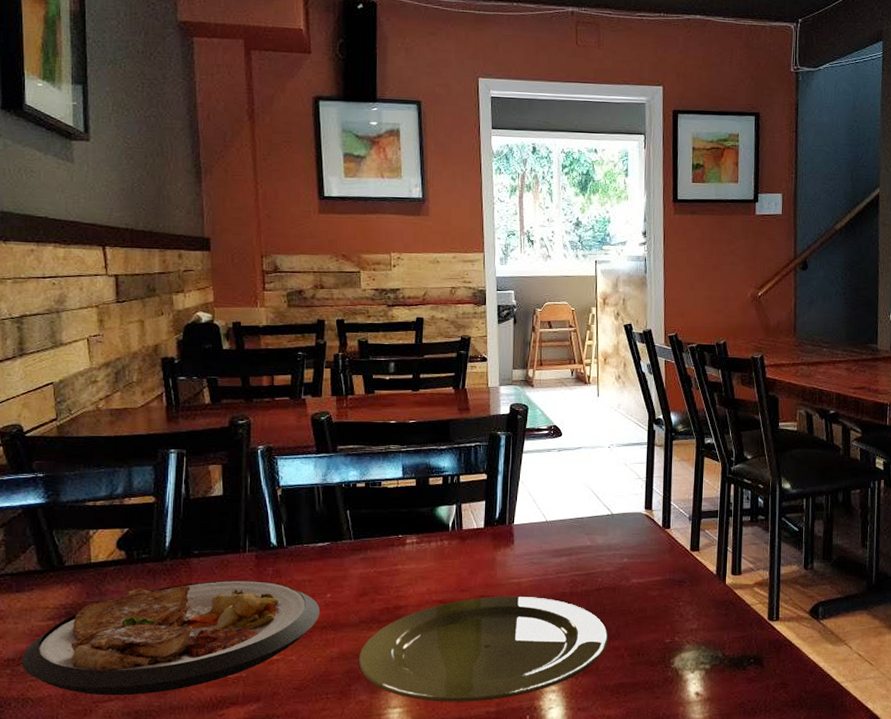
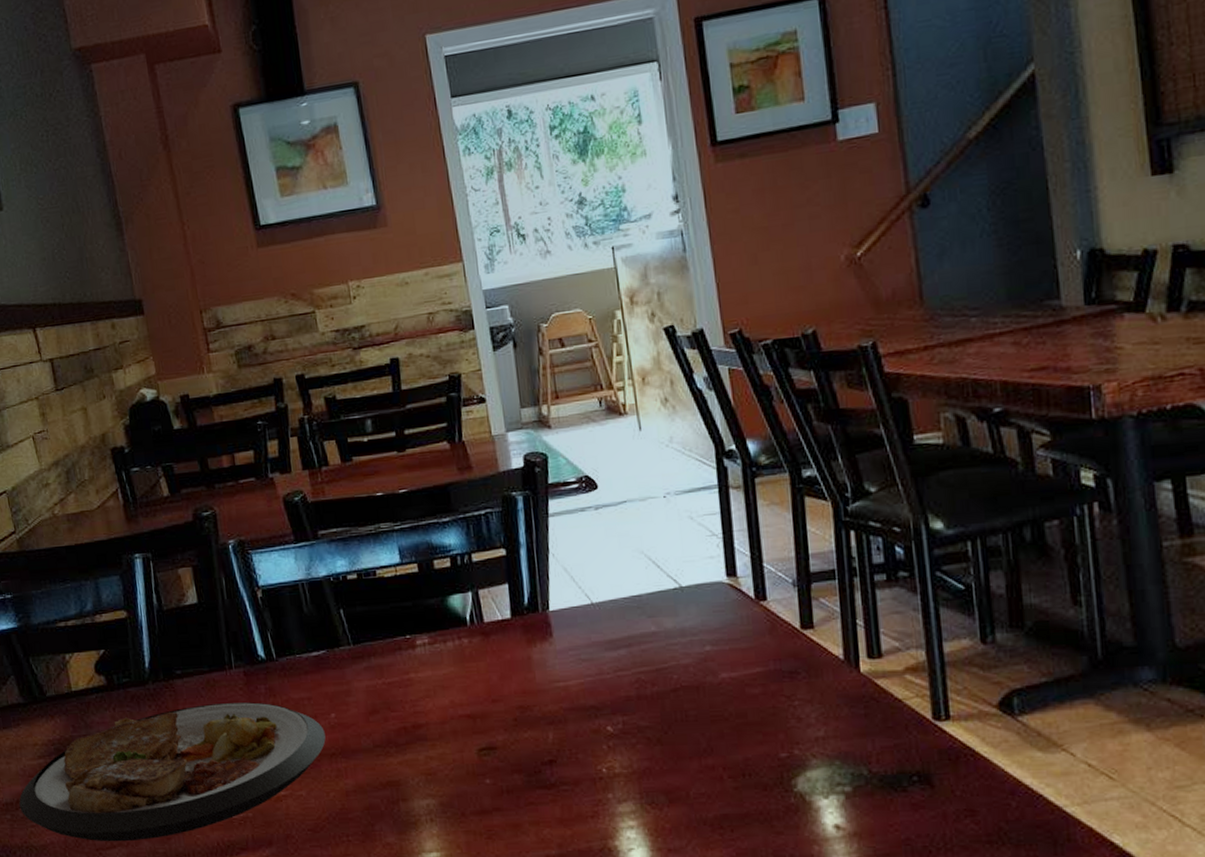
plate: present [358,596,609,702] -> none [378,704,699,844]

